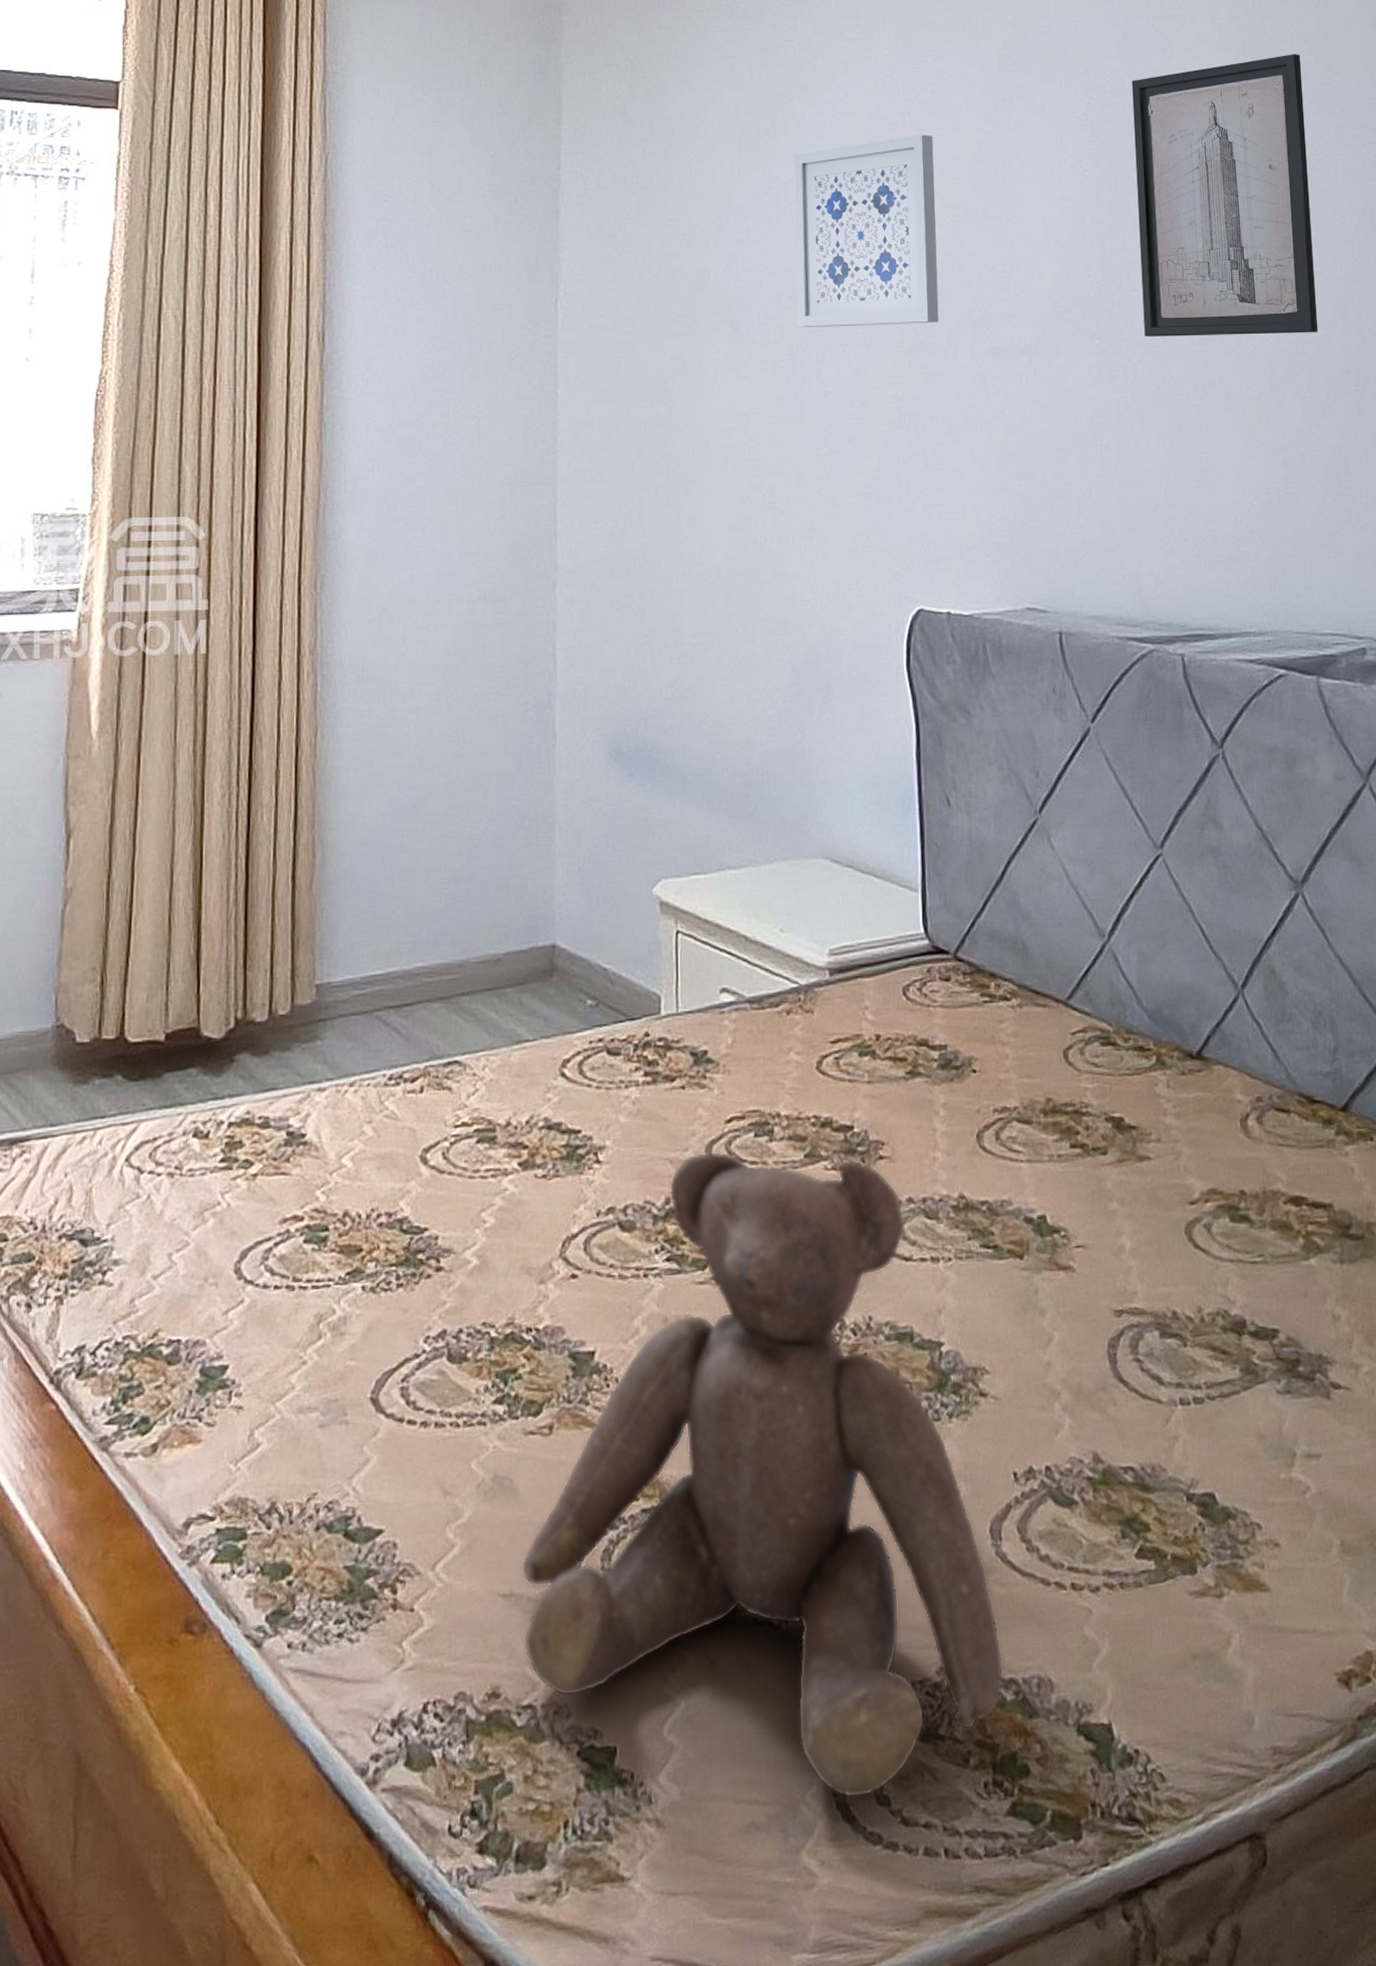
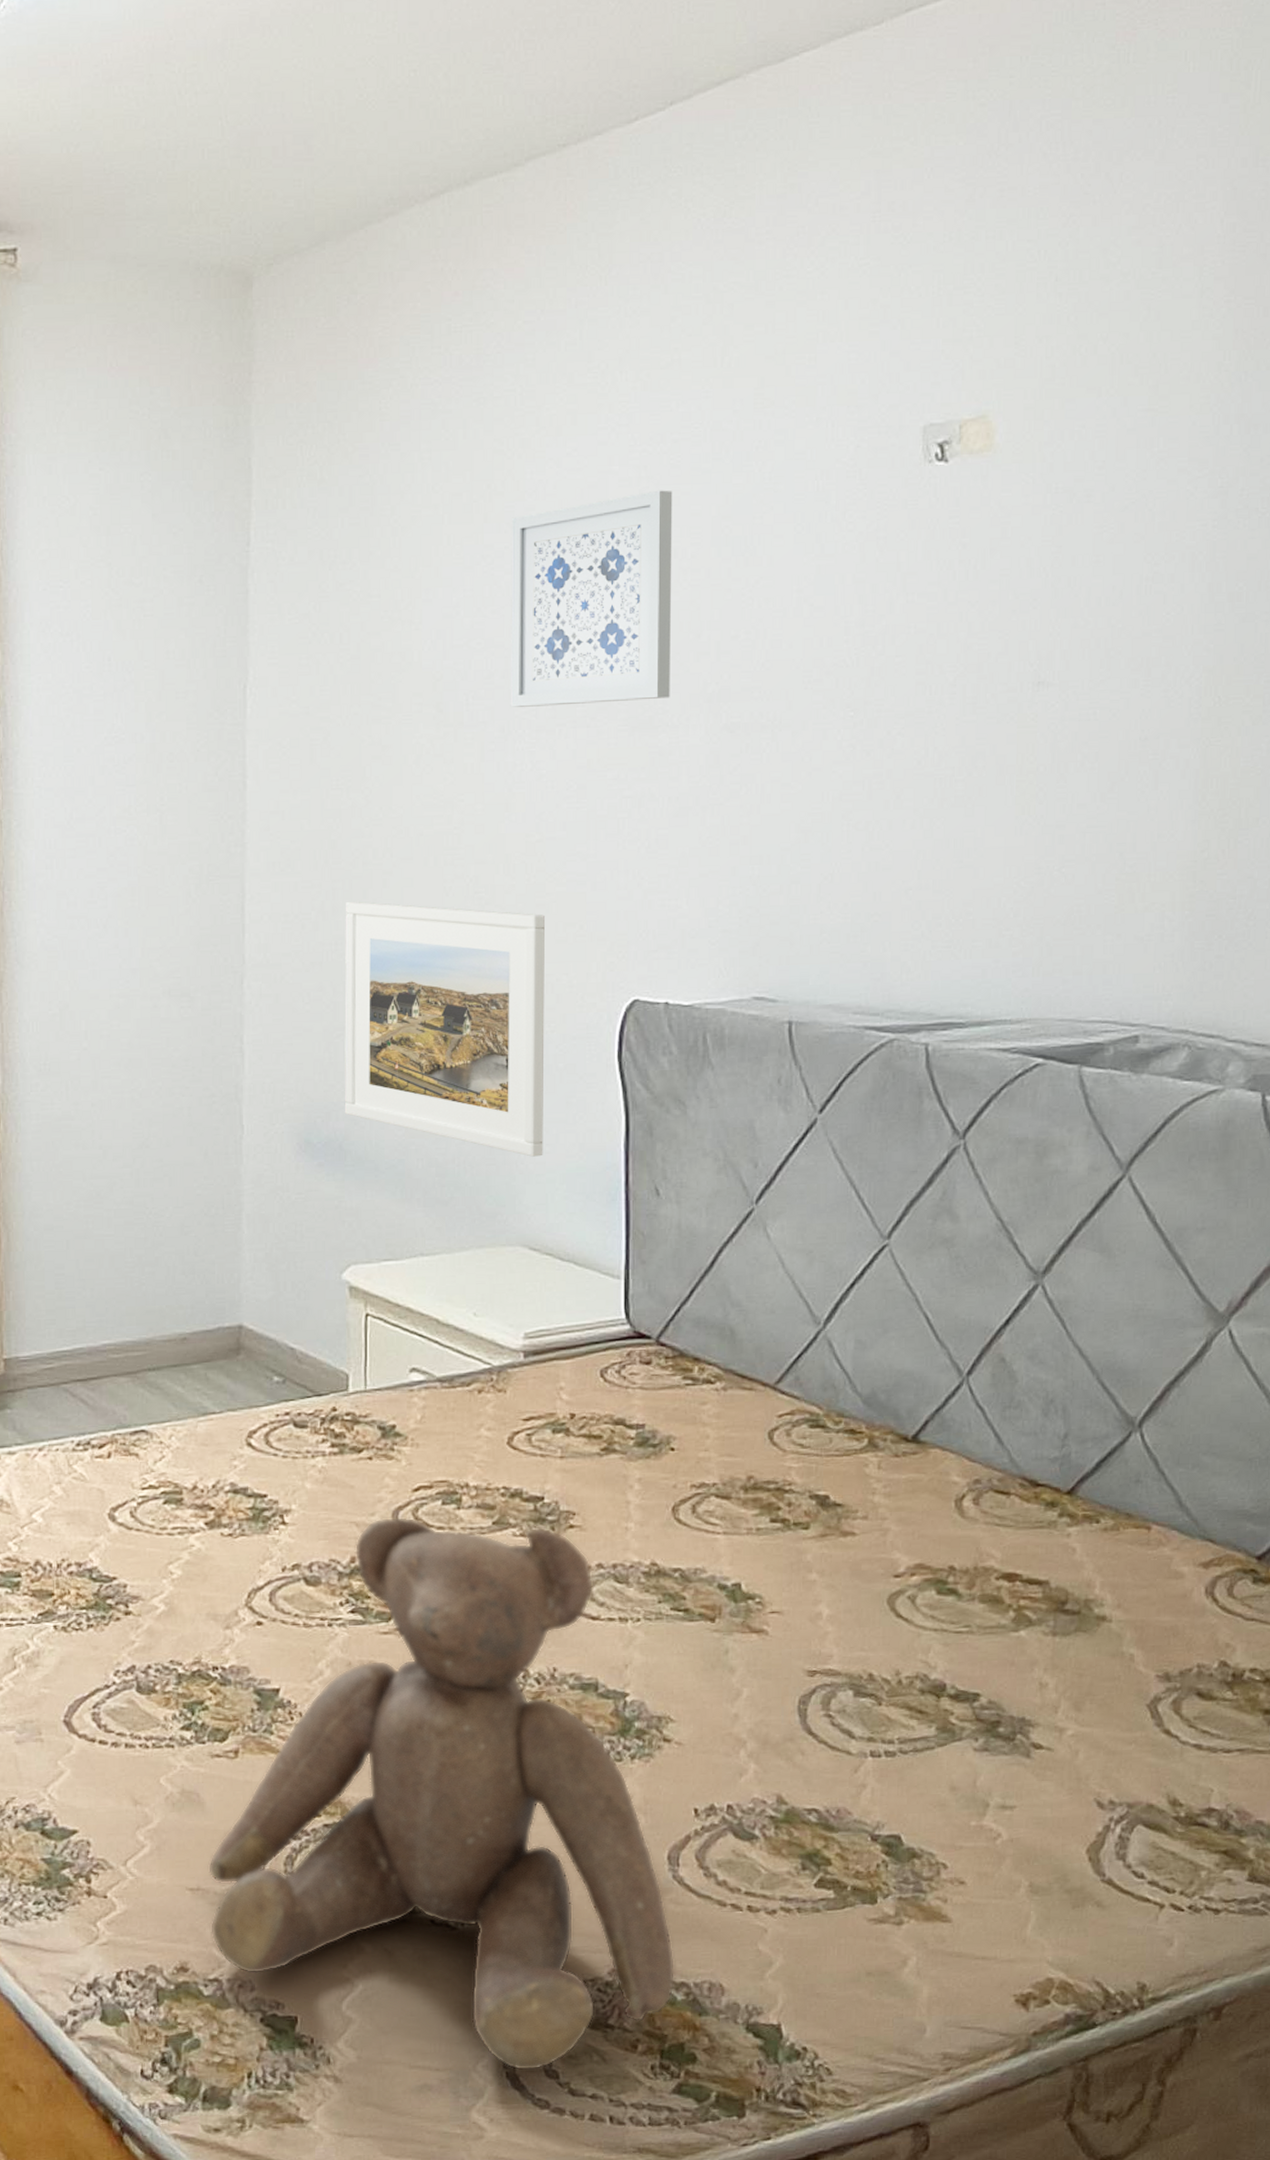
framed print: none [651,509,841,766] -> present [344,901,545,1157]
wall art: present [1131,54,1319,337] -> none [907,377,1121,707]

